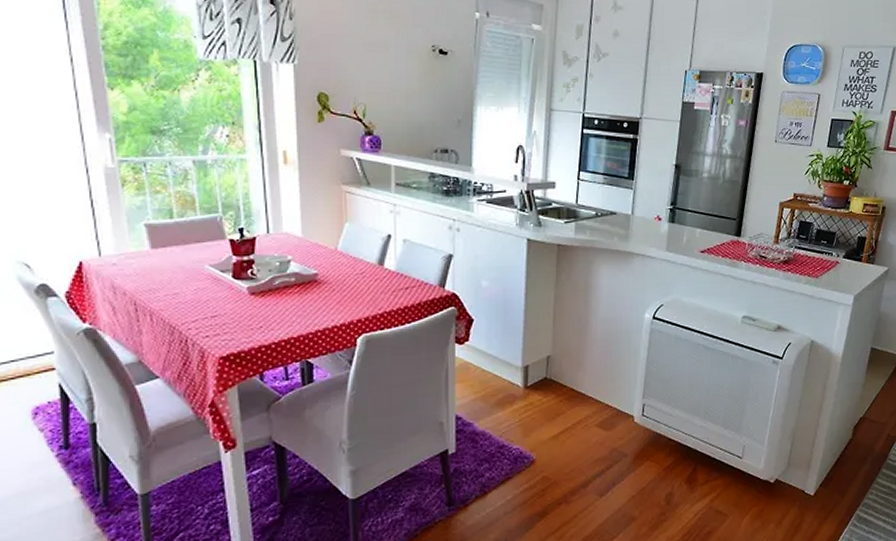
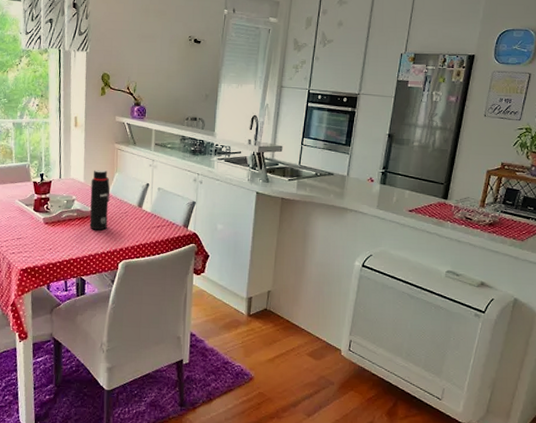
water bottle: none [312,220,340,298] -> present [89,170,110,231]

